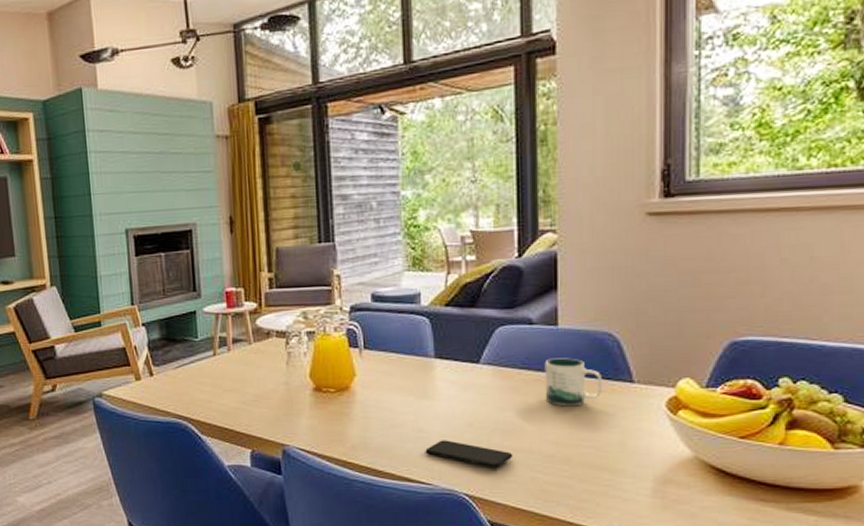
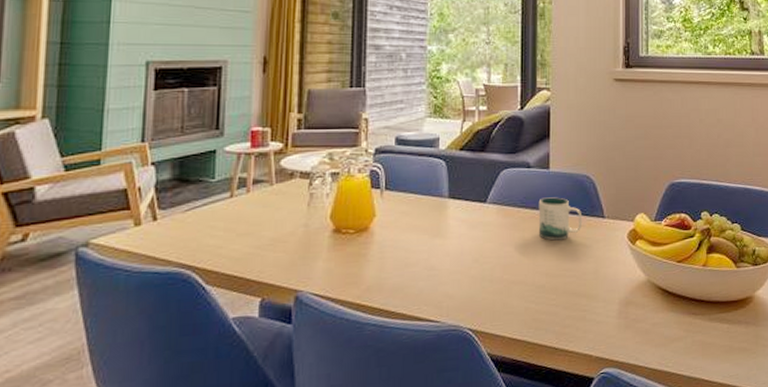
smartphone: present [425,440,513,469] -> none [435,276,511,302]

